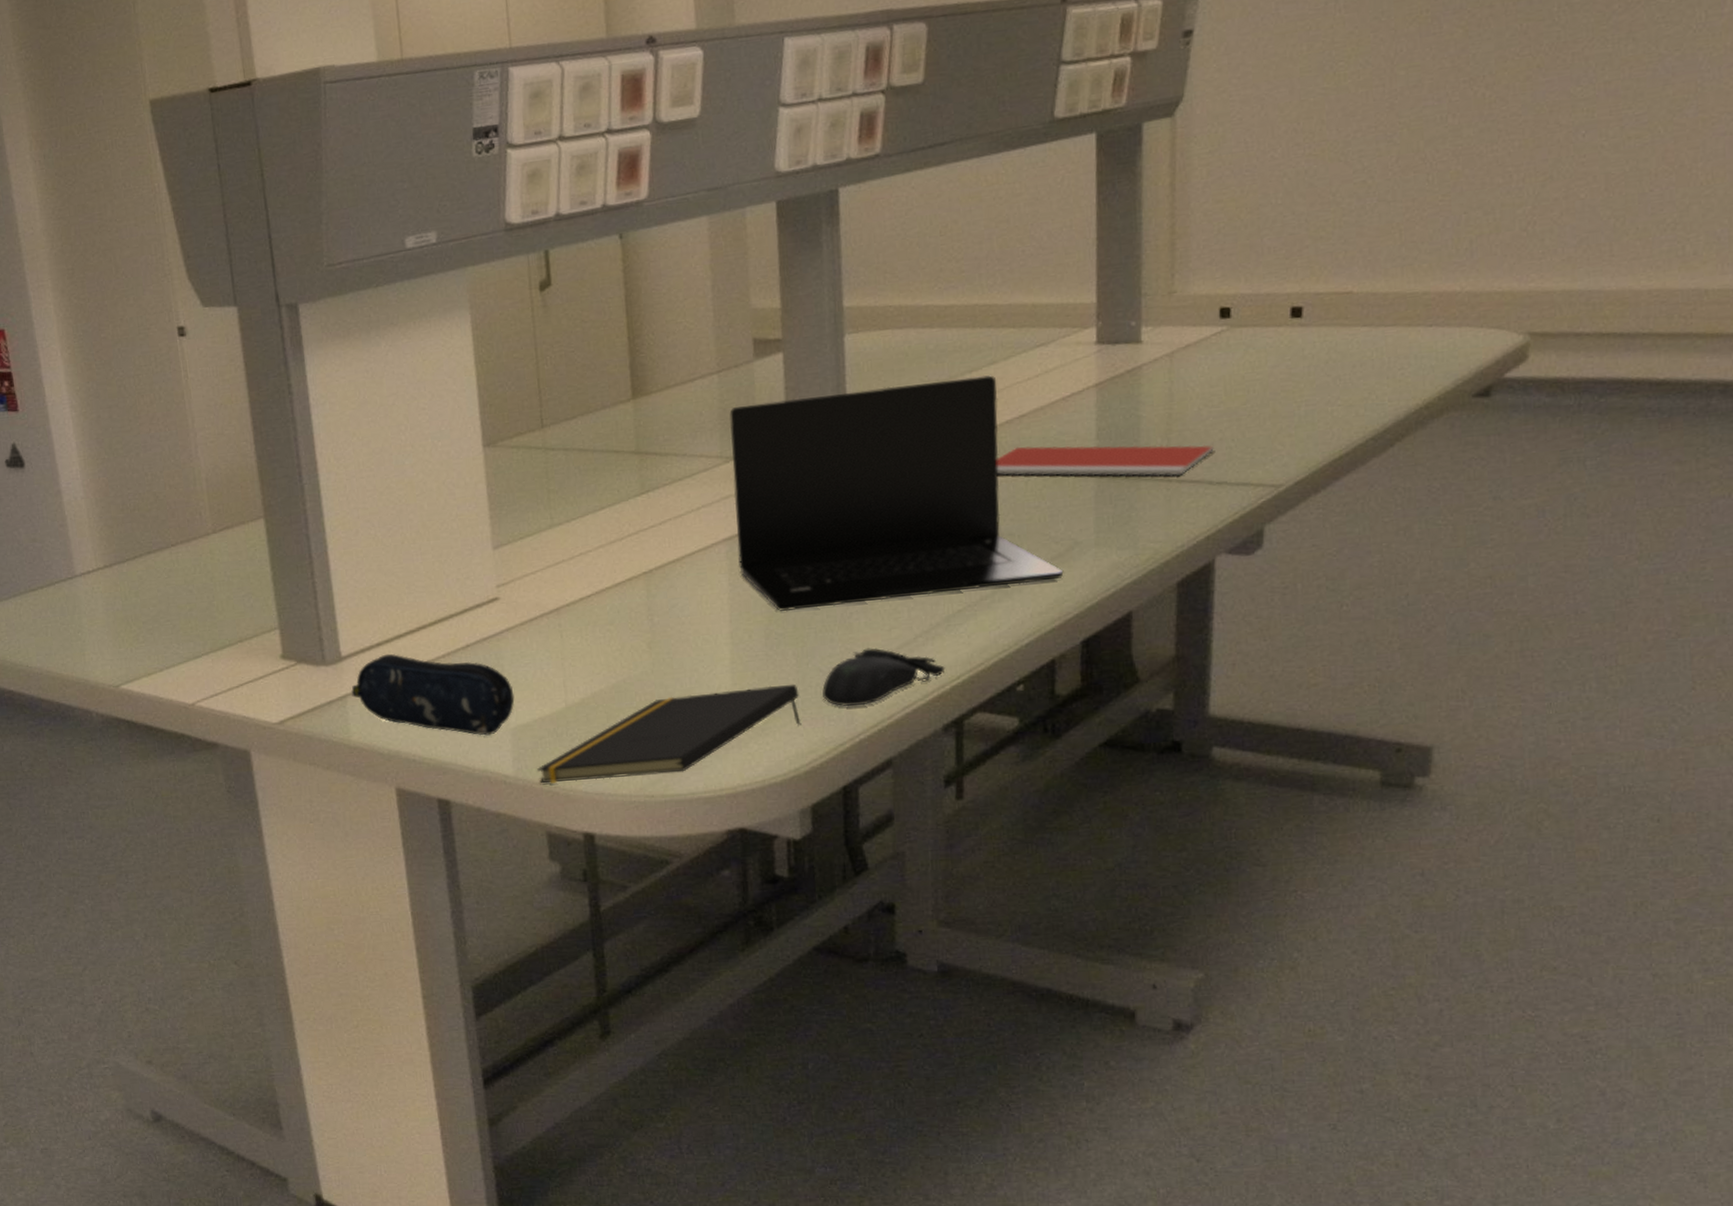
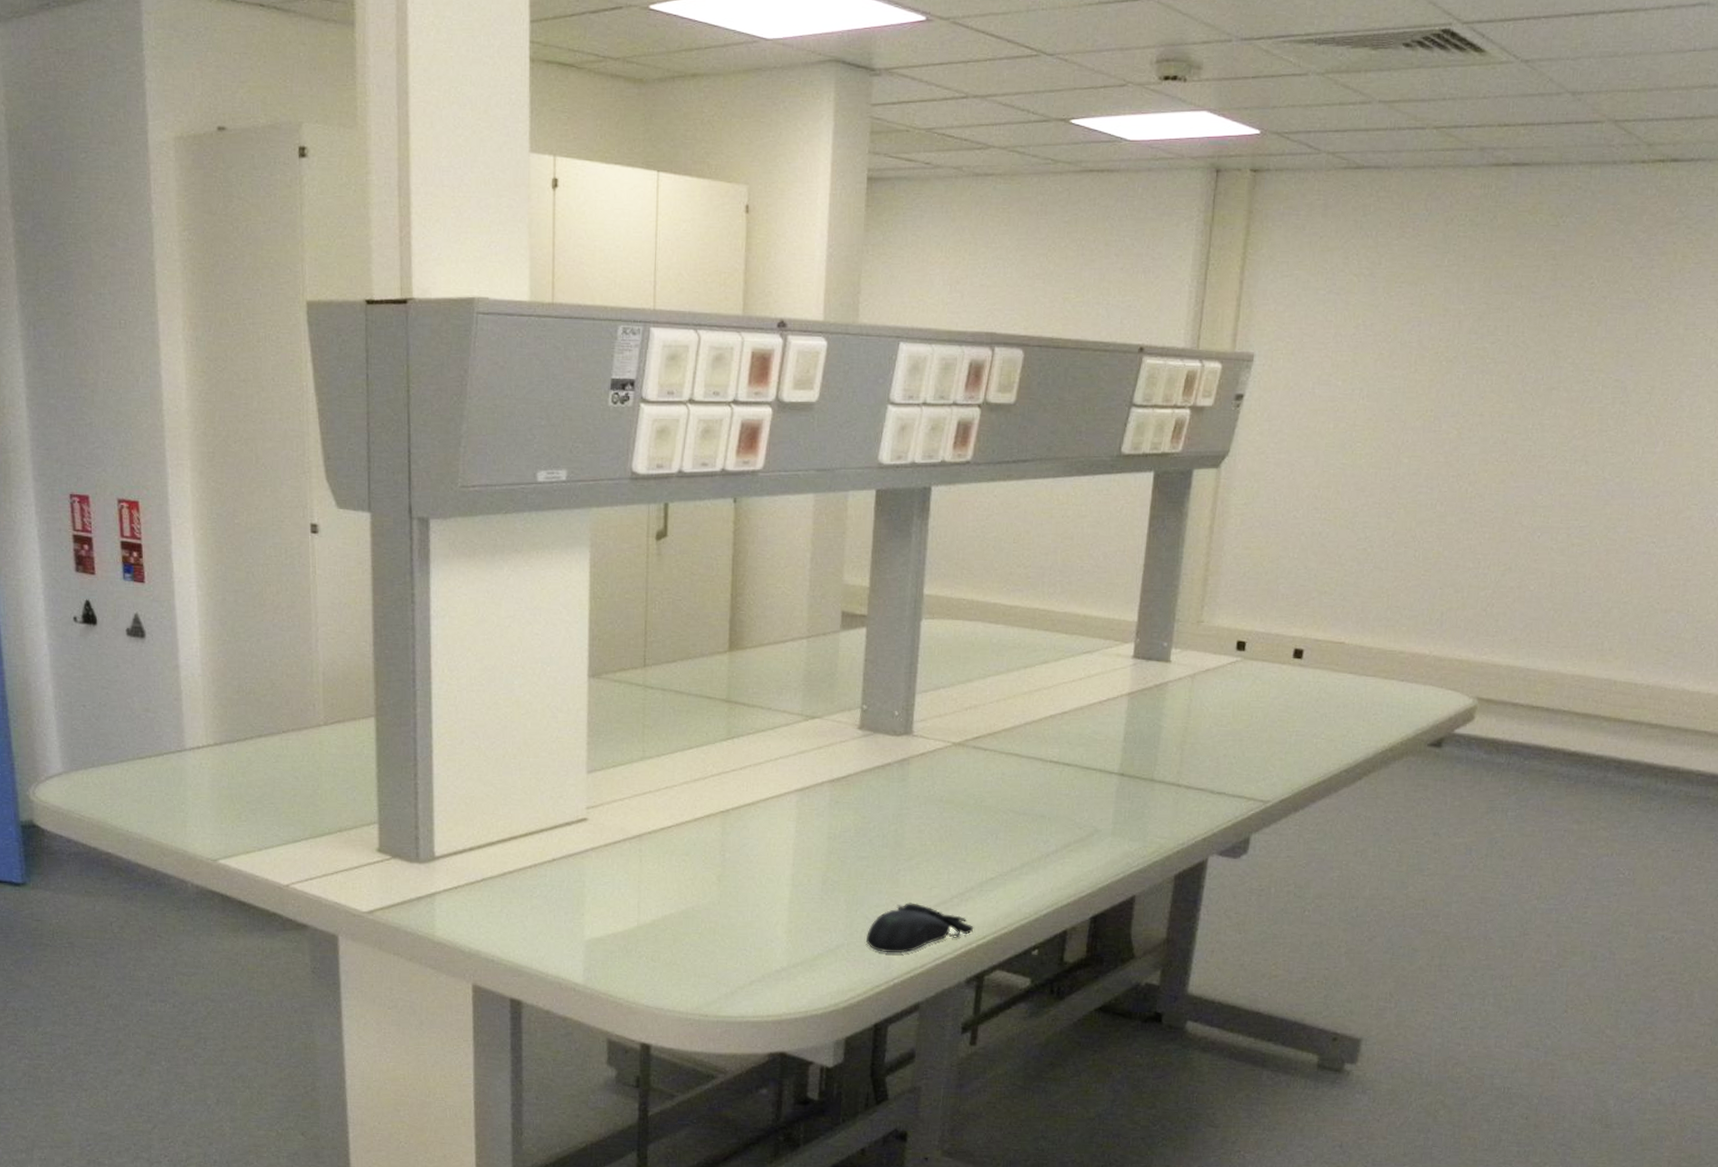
pencil case: present [351,653,515,736] -> none [440,858,592,945]
notepad: present [537,683,802,783] -> none [605,927,846,997]
laptop: present [729,375,1064,612] -> none [806,670,1083,862]
notebook: present [997,445,1214,476] -> none [1038,739,1218,782]

